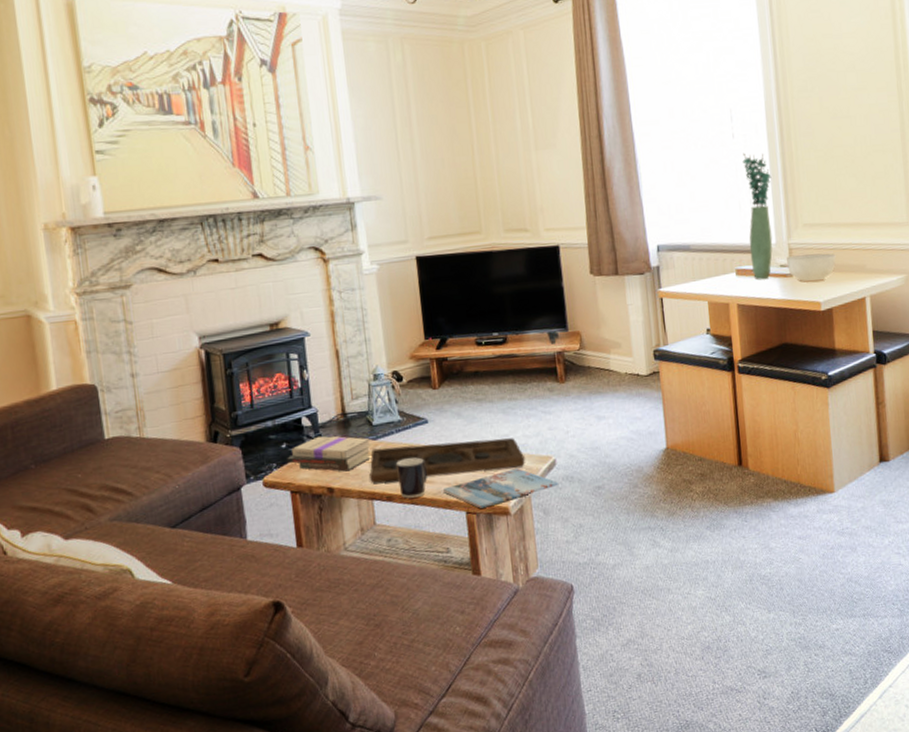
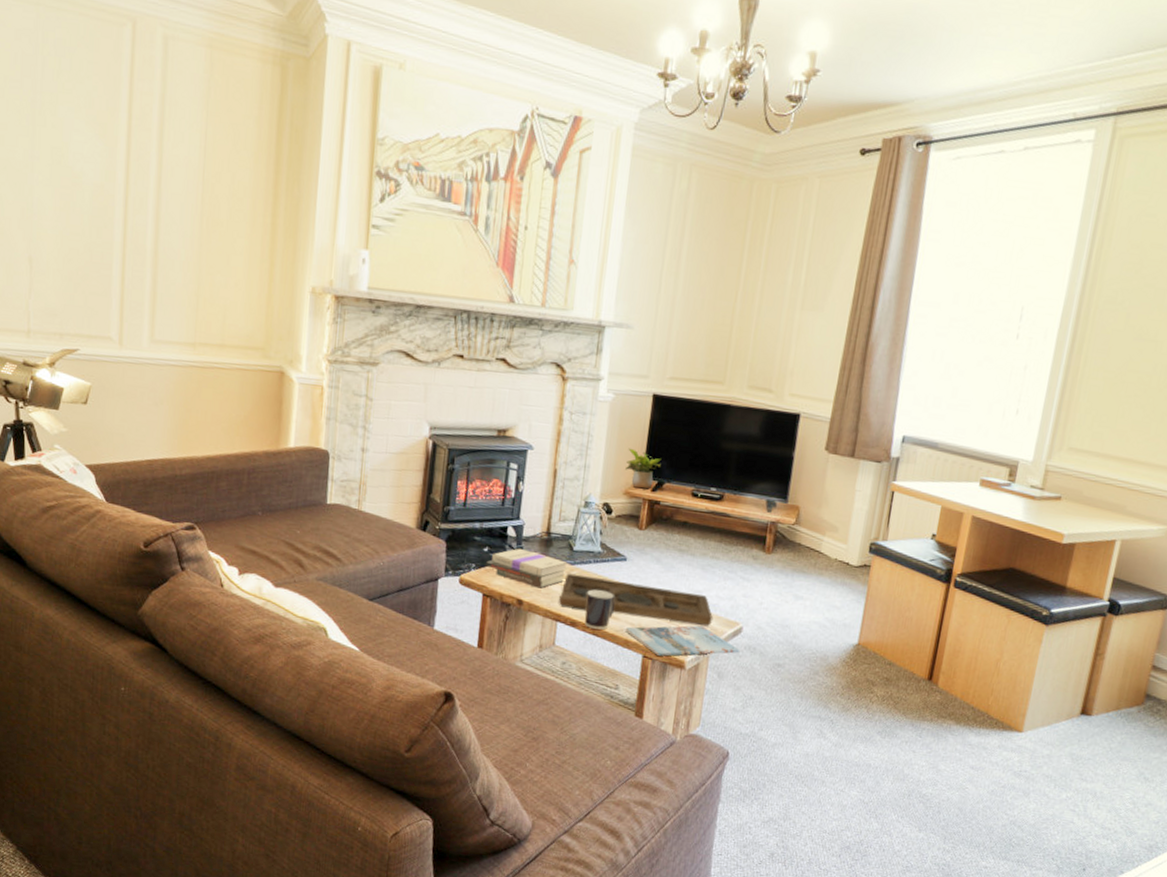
potted plant: none [404,313,440,351] -> present [626,448,662,490]
vase: present [742,153,773,281] -> none [998,357,1048,498]
bowl: present [787,253,836,283] -> none [1038,478,1096,512]

